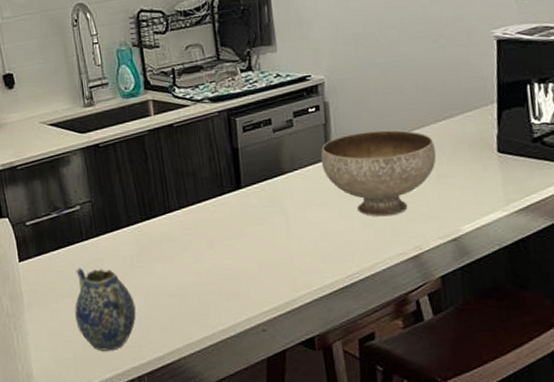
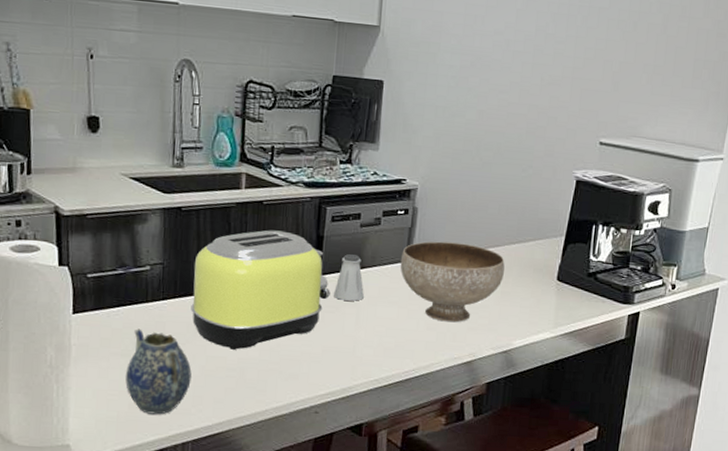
toaster: none [119,150,256,276] -> present [191,230,330,350]
saltshaker: none [259,161,290,210] -> present [334,254,364,301]

